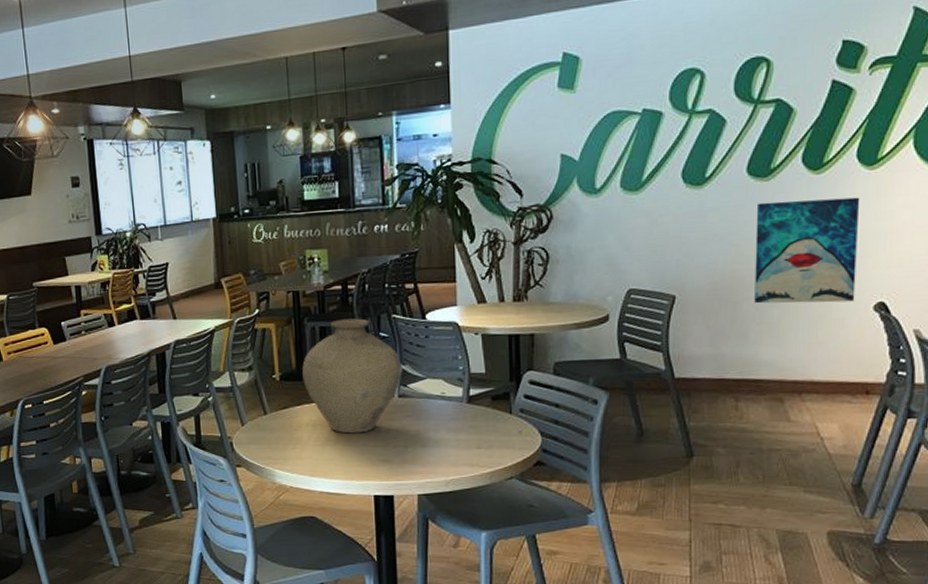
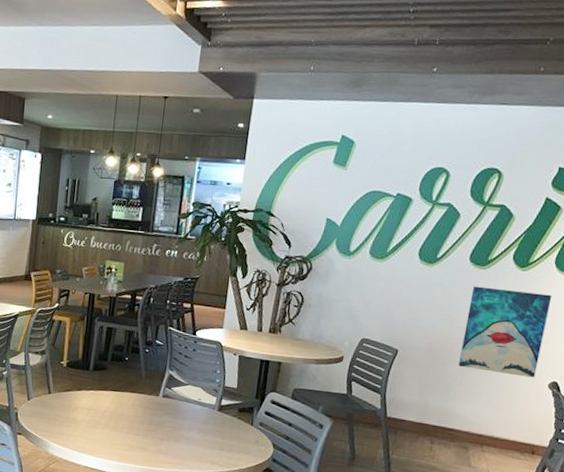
vase: present [302,318,402,434] -> none [86,323,170,422]

